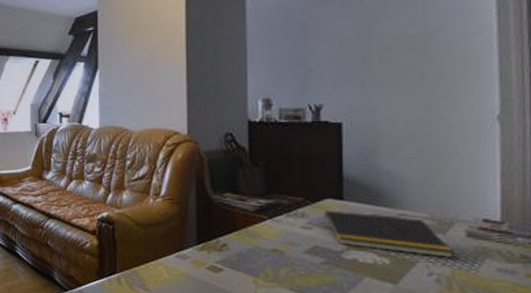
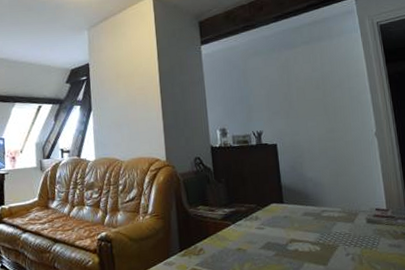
notepad: present [322,210,454,259] -> none [271,212,361,241]

